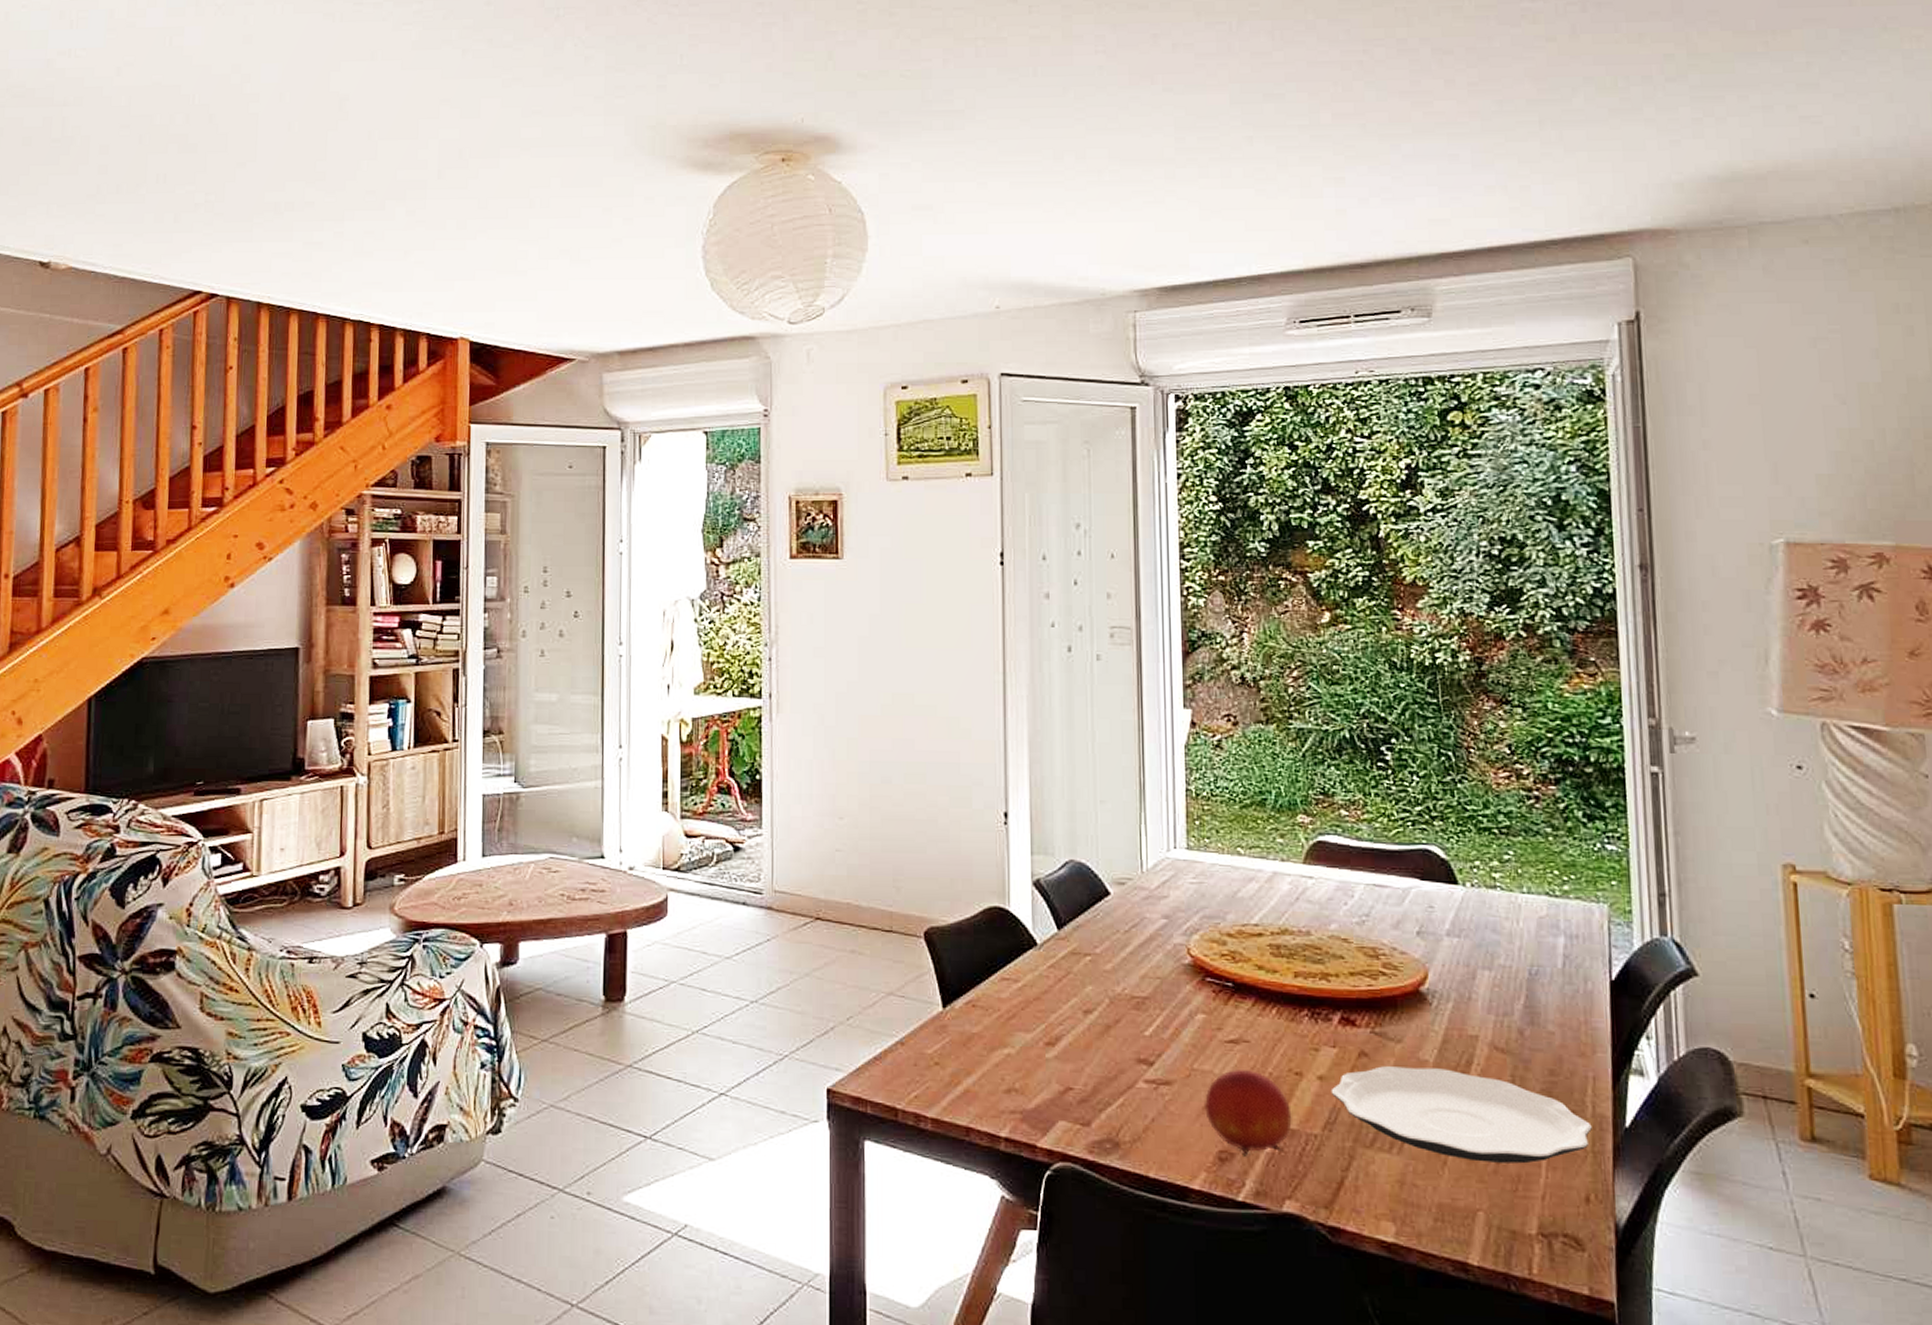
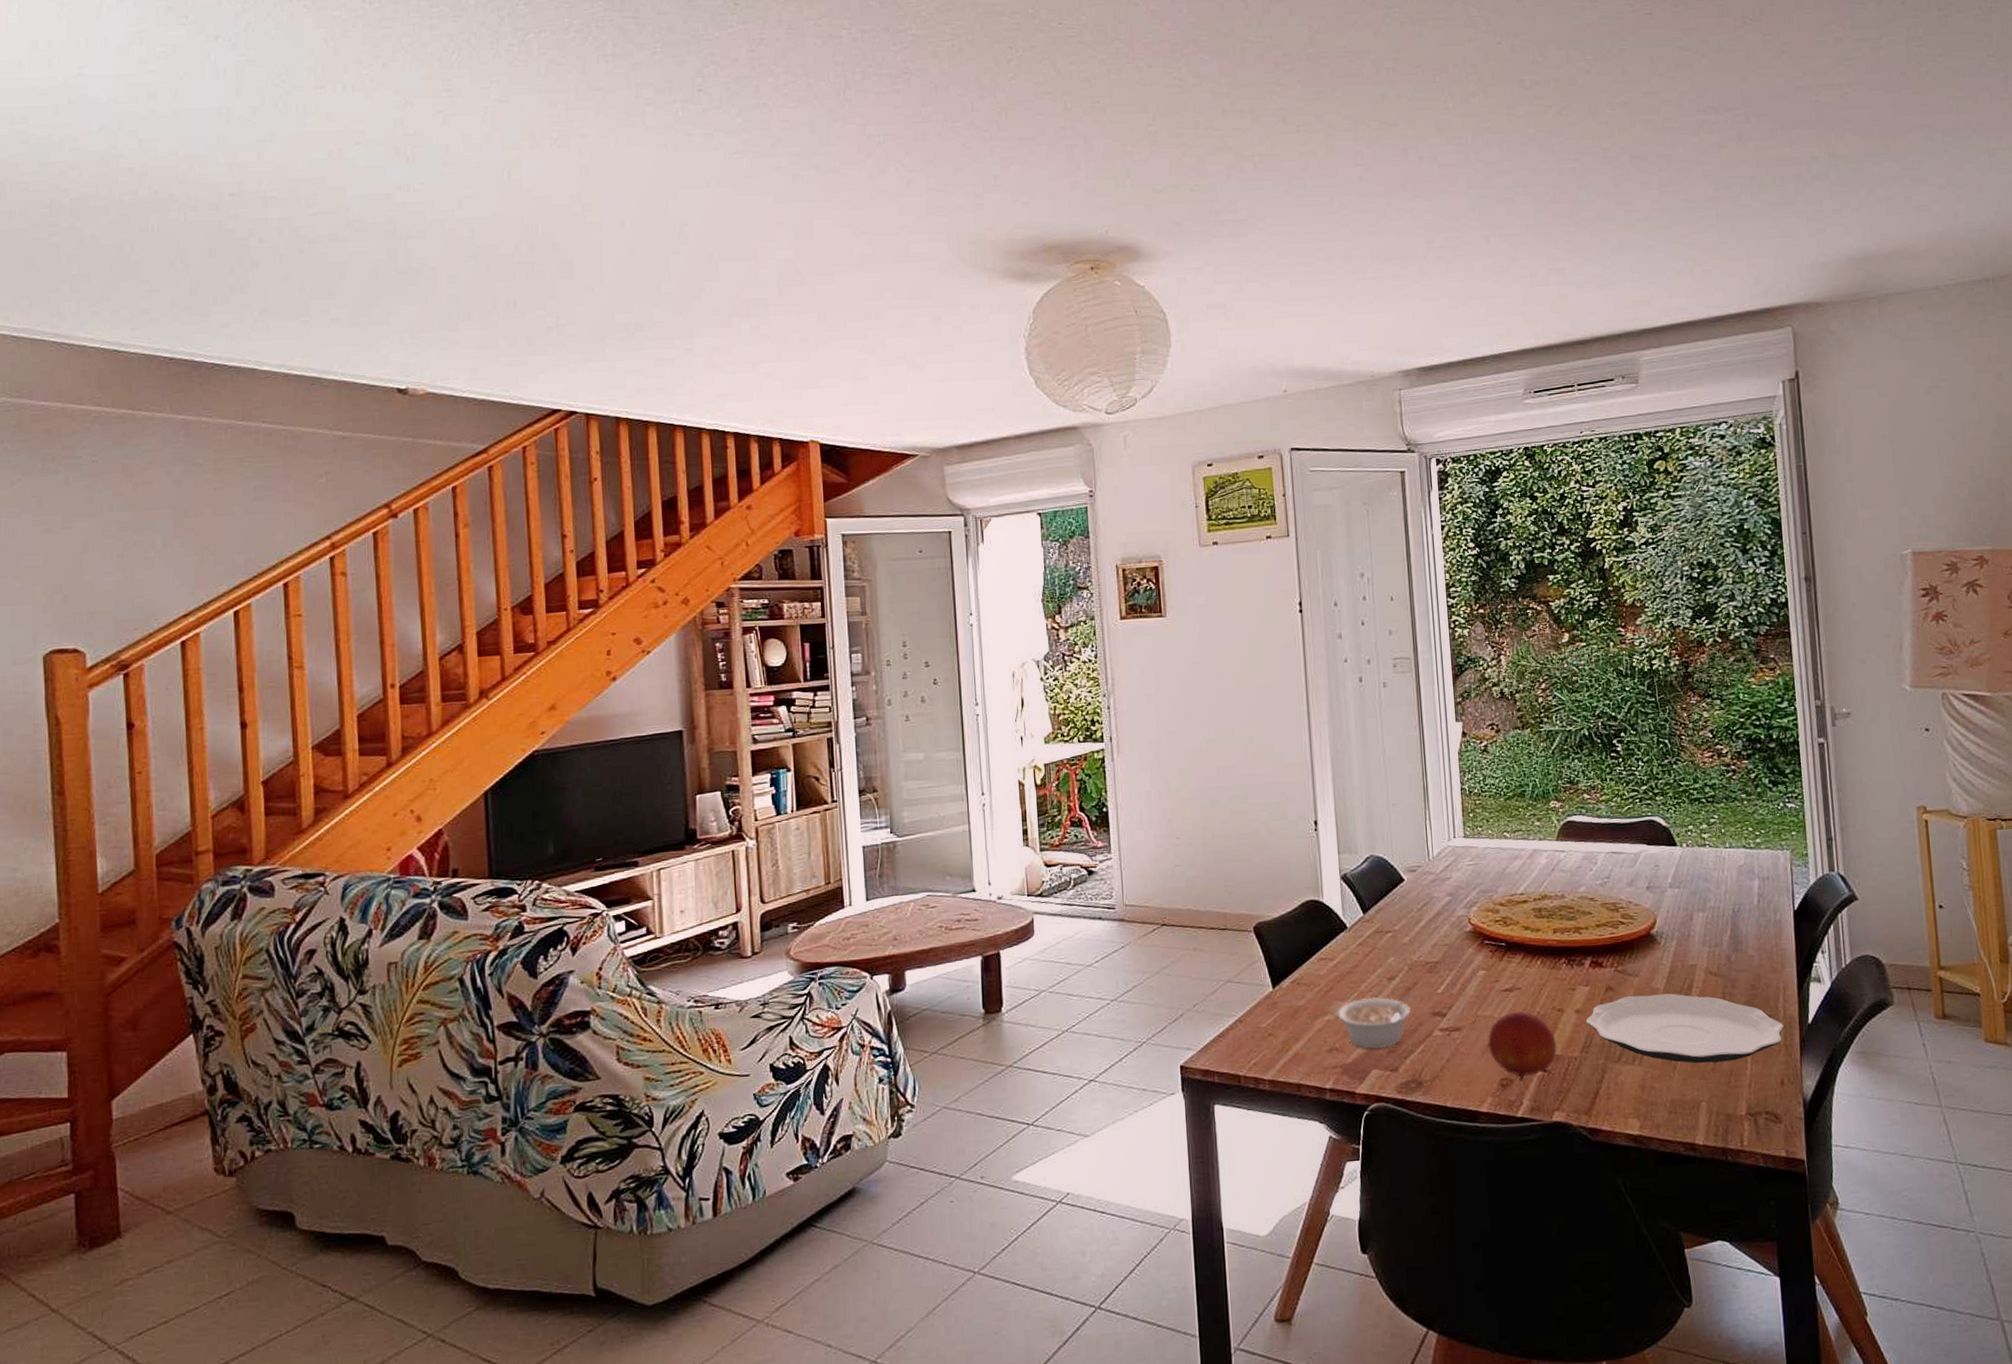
legume: none [1019,1031,1118,1096] -> present [1337,992,1416,1050]

